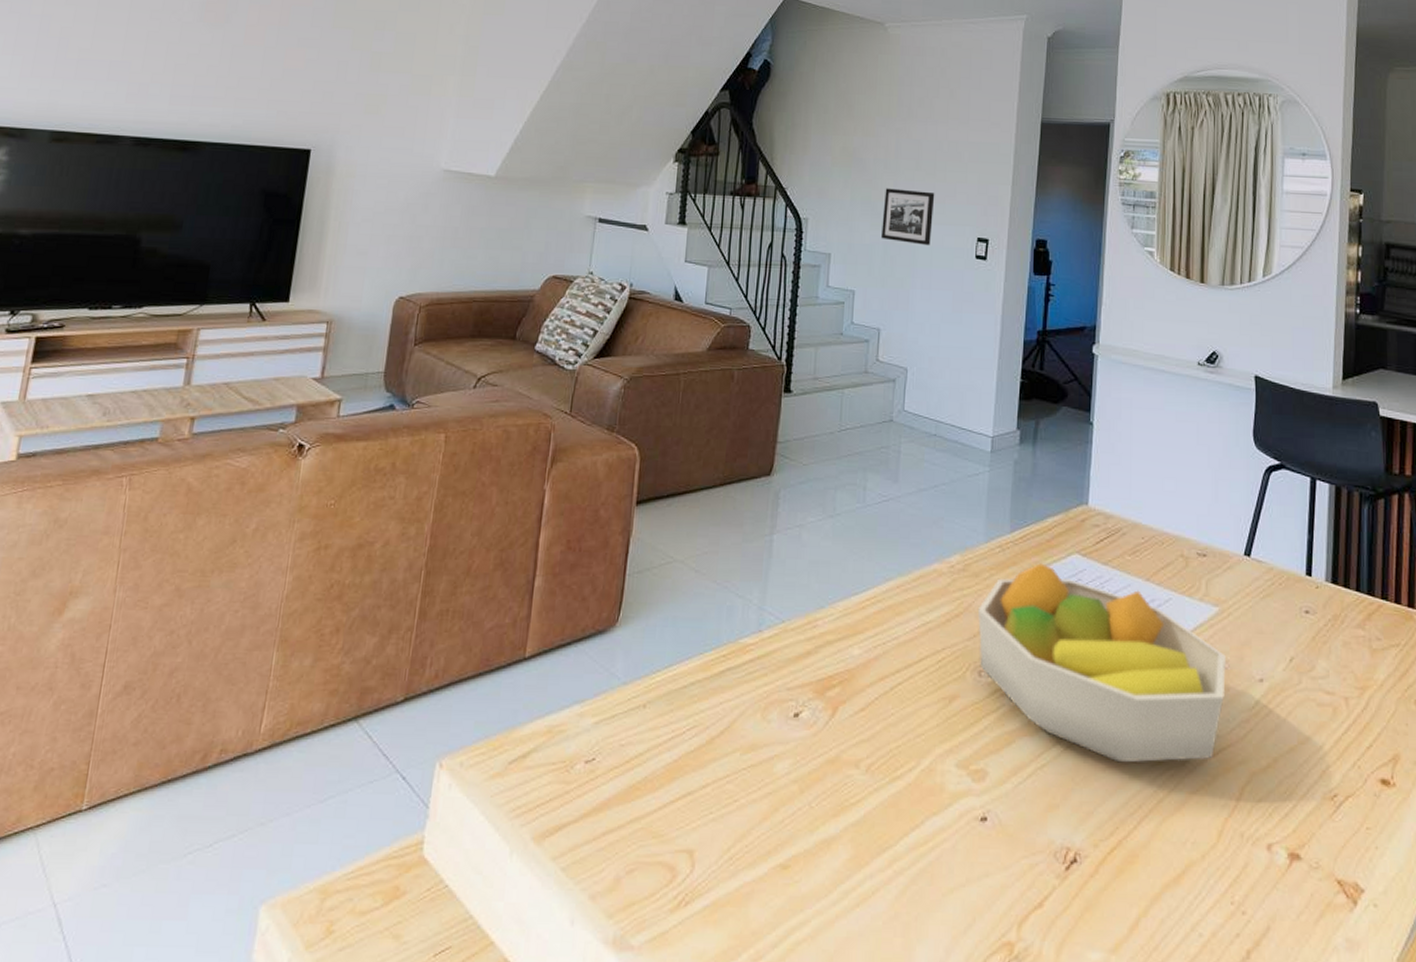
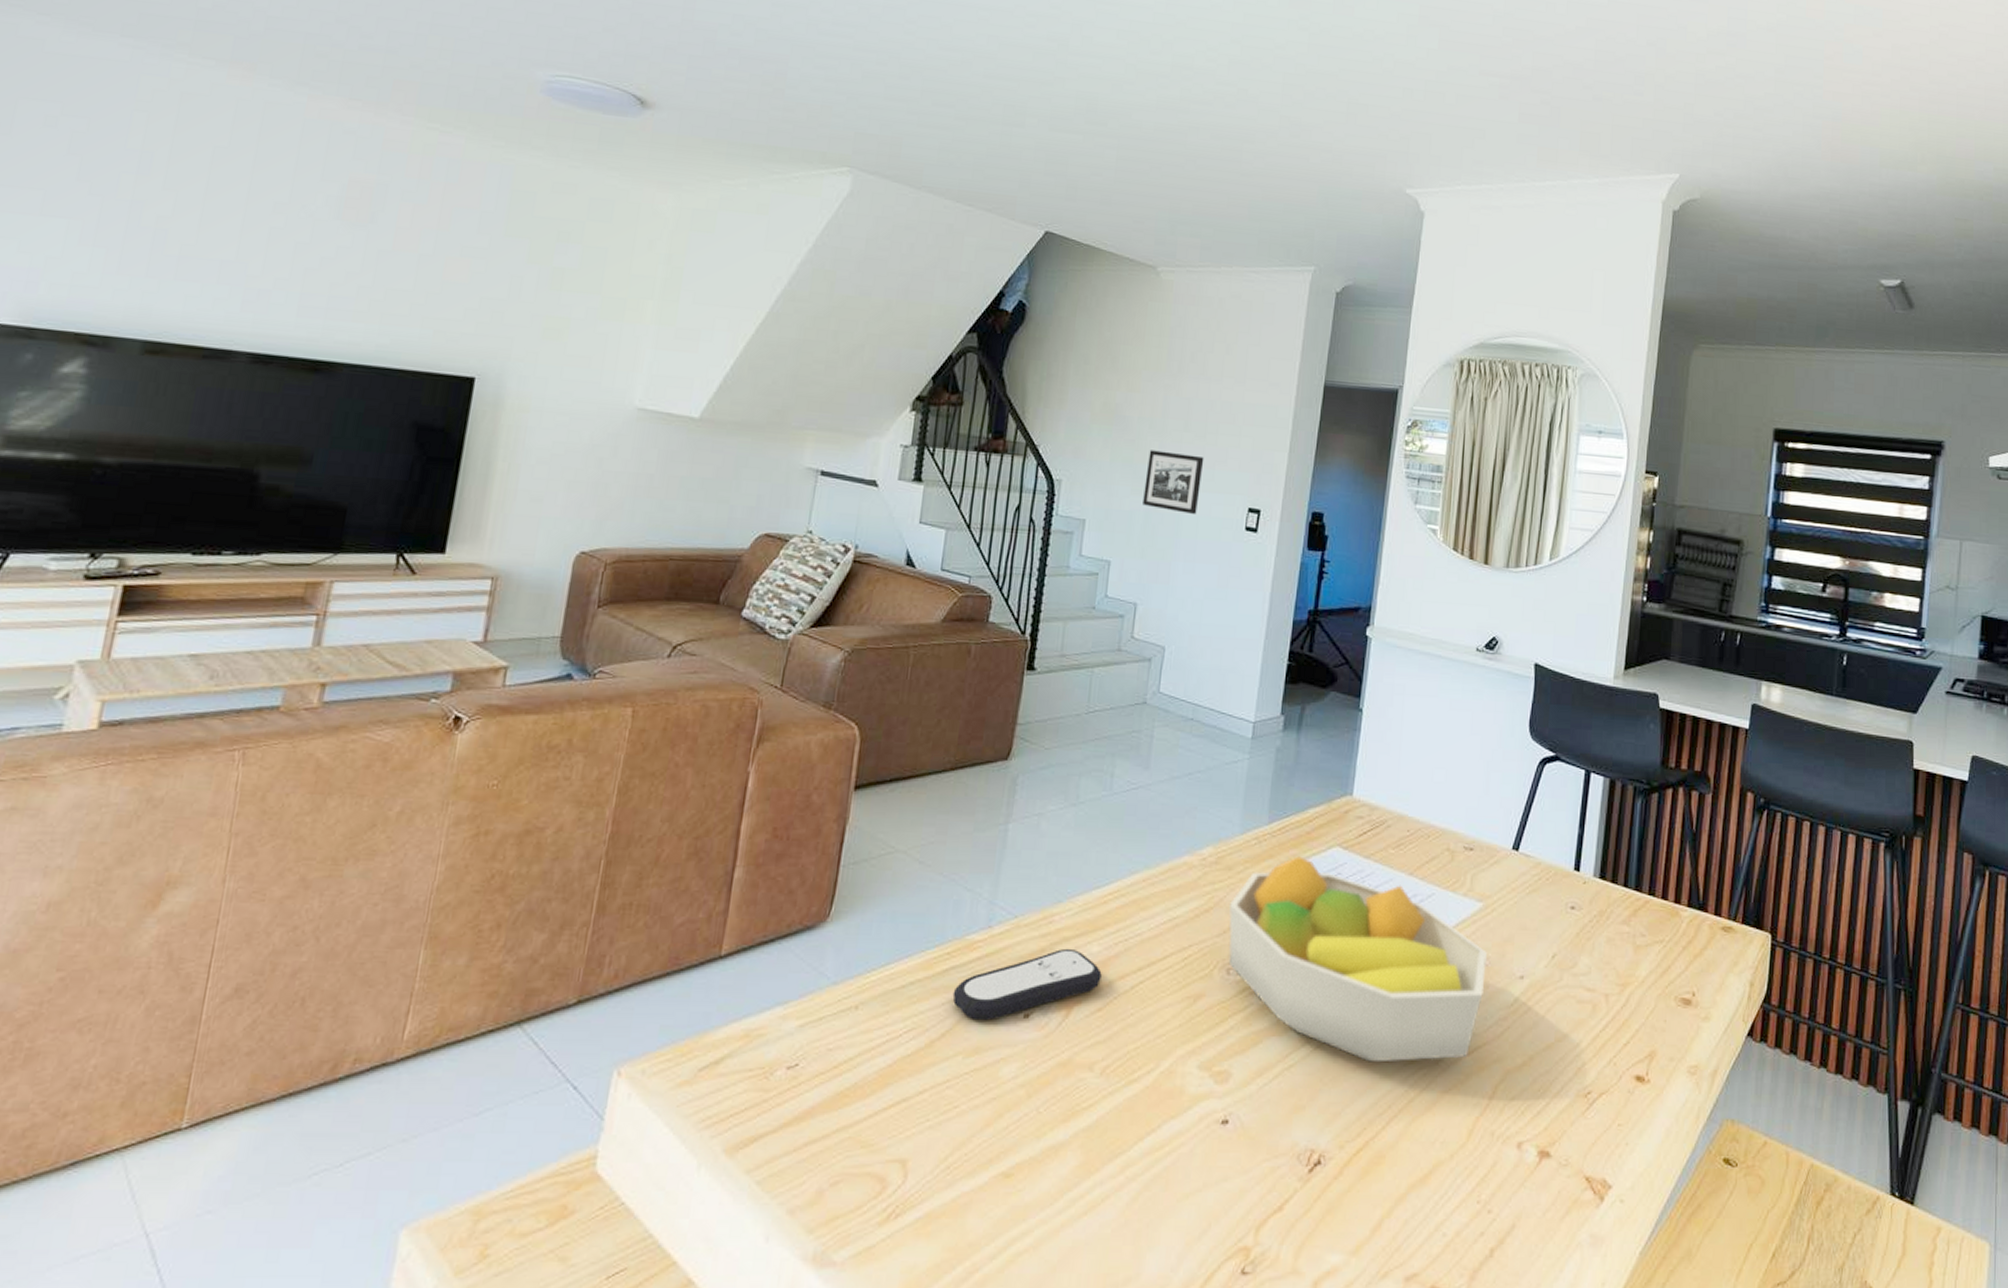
remote control: none [729,651,863,720] -> present [952,948,1102,1021]

